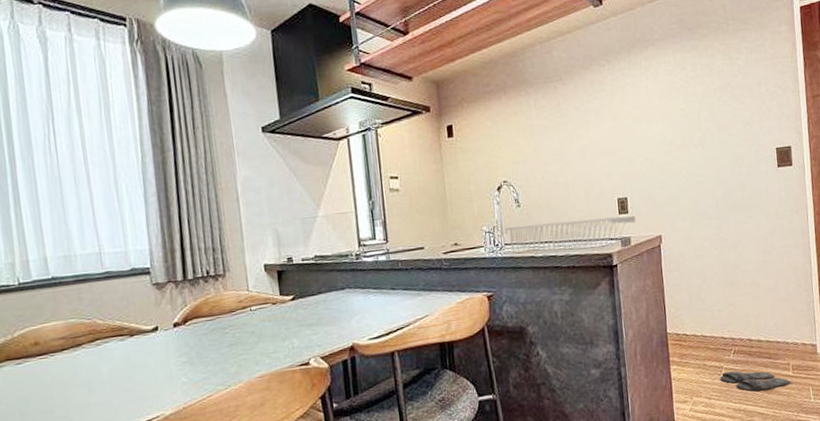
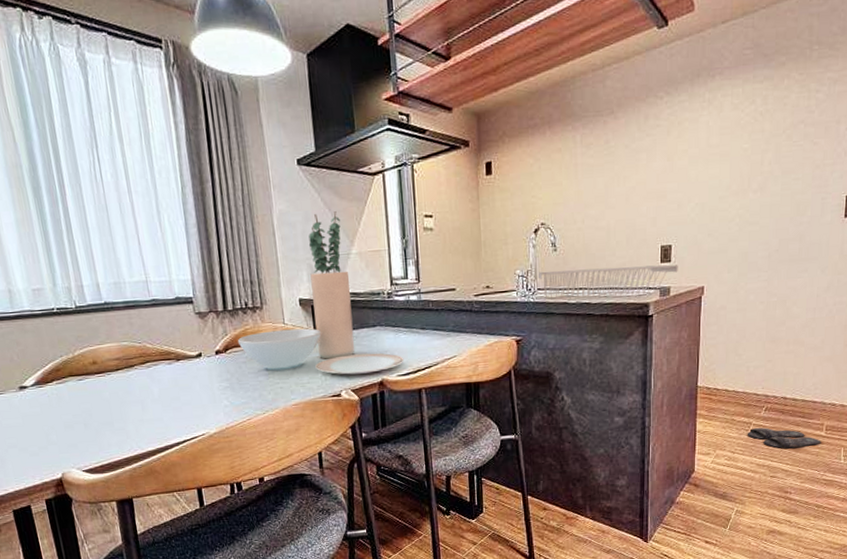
bowl: none [197,294,289,342] -> present [237,328,322,371]
vase: none [273,176,324,326] -> present [308,211,356,359]
plate: none [282,316,375,342] -> present [315,353,404,375]

